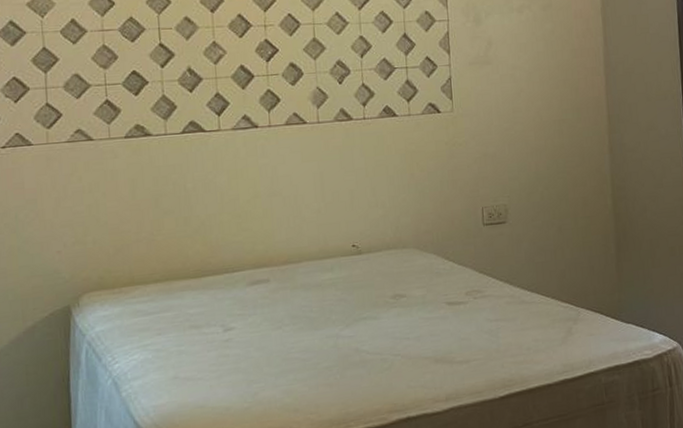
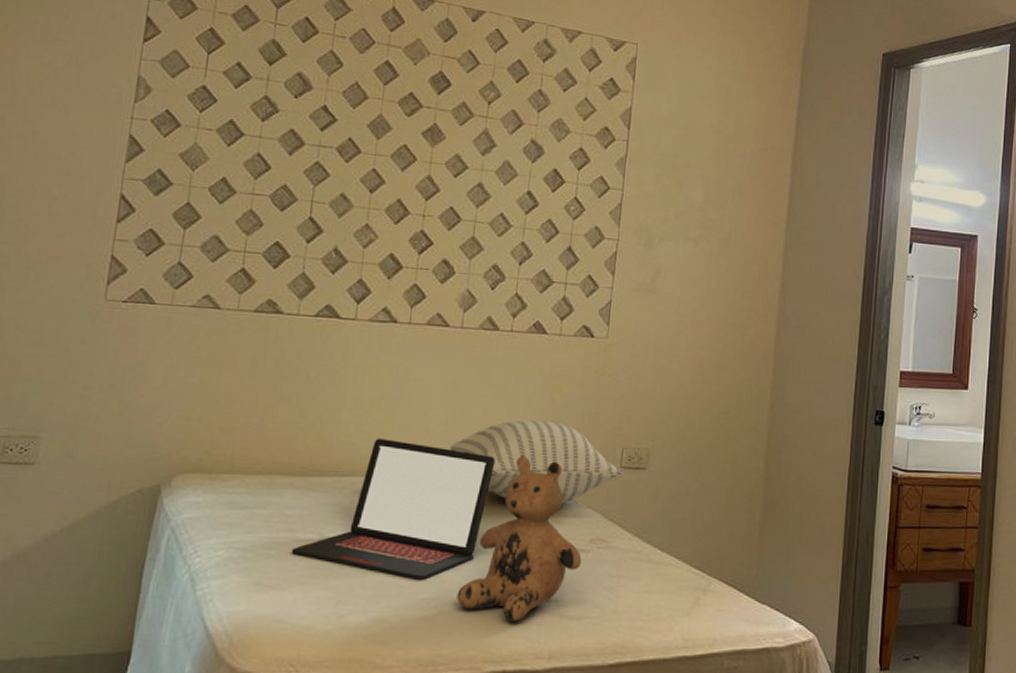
laptop: none [199,232,370,353] -> present [291,439,495,581]
pillow: none [326,193,487,269] -> present [450,420,623,503]
teddy bear: none [355,228,462,374] -> present [457,455,582,622]

